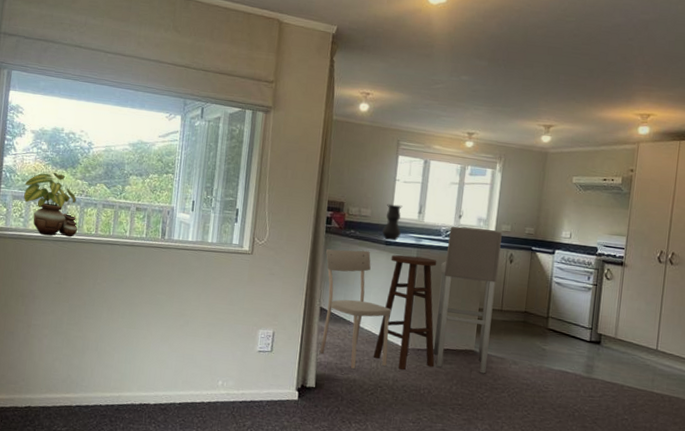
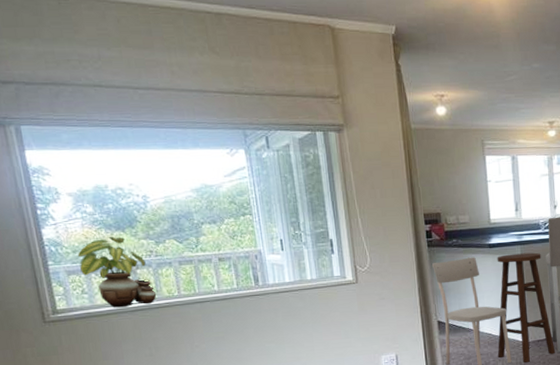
vase: present [382,203,403,242] -> none [483,206,502,243]

